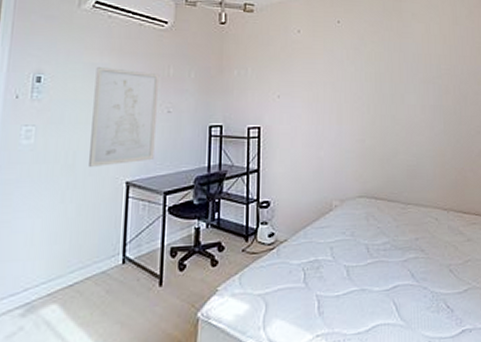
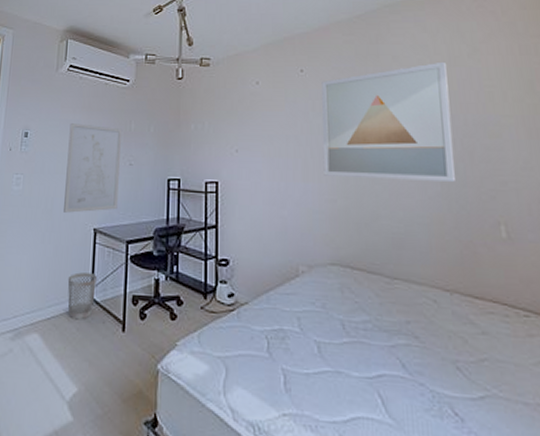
wastebasket: none [94,230,130,281] -> present [67,272,97,319]
wall art: none [354,20,454,120] -> present [322,61,455,182]

